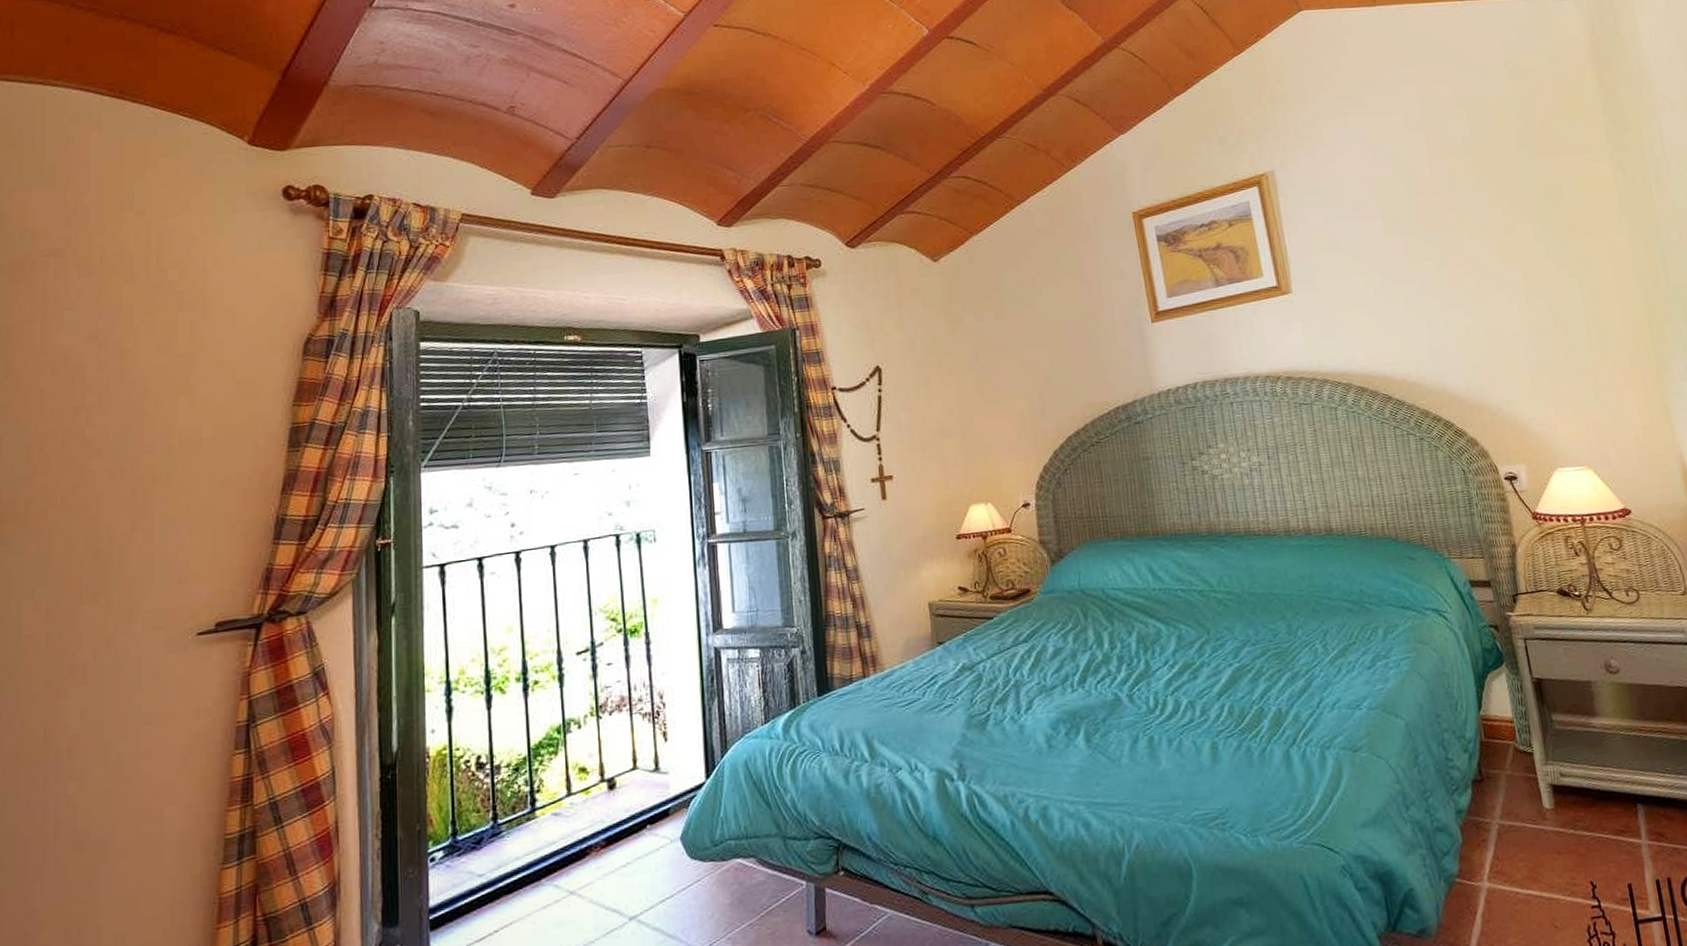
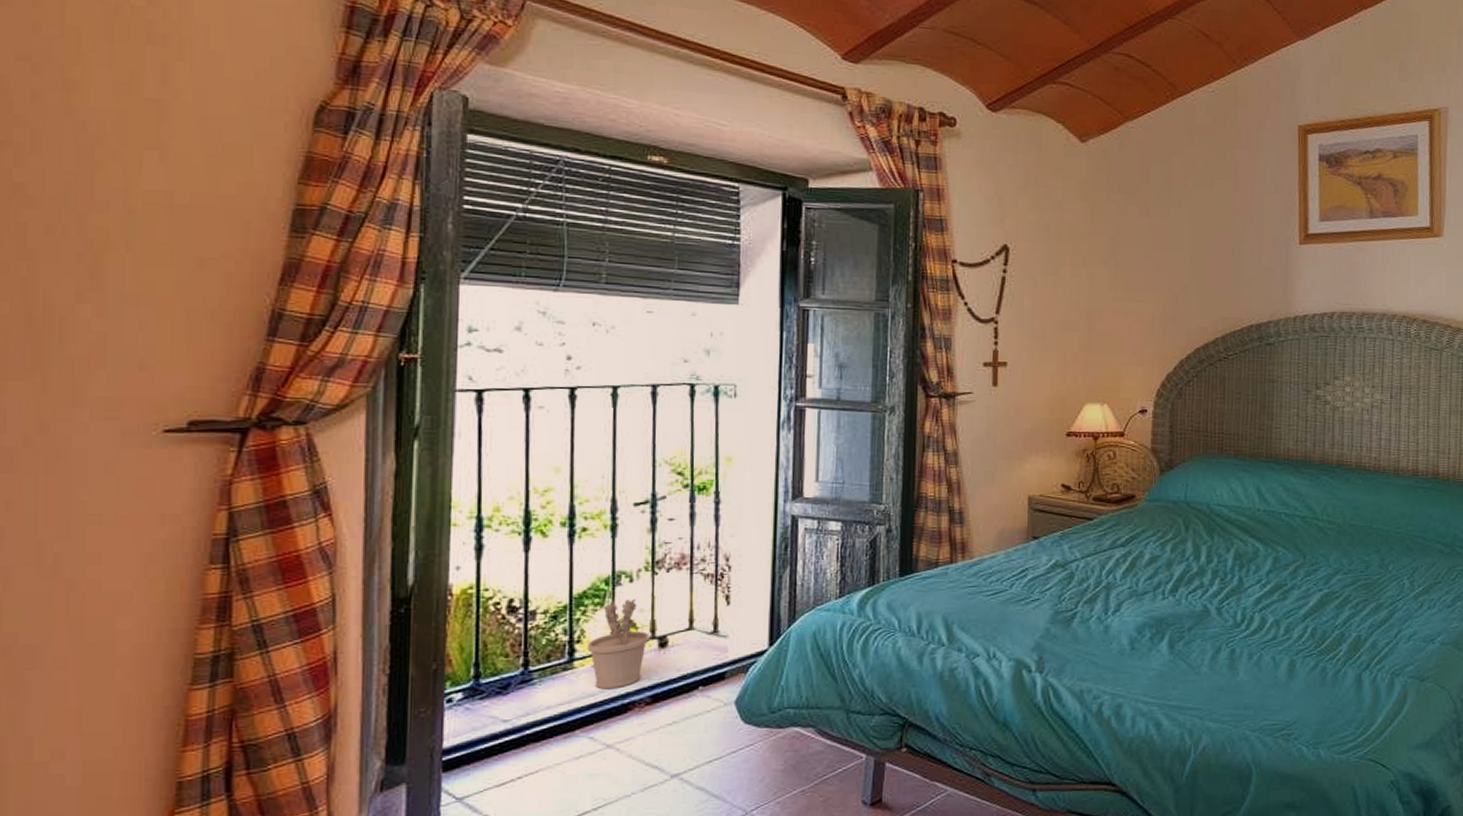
flower pot: none [547,745,599,836] -> present [588,599,649,690]

